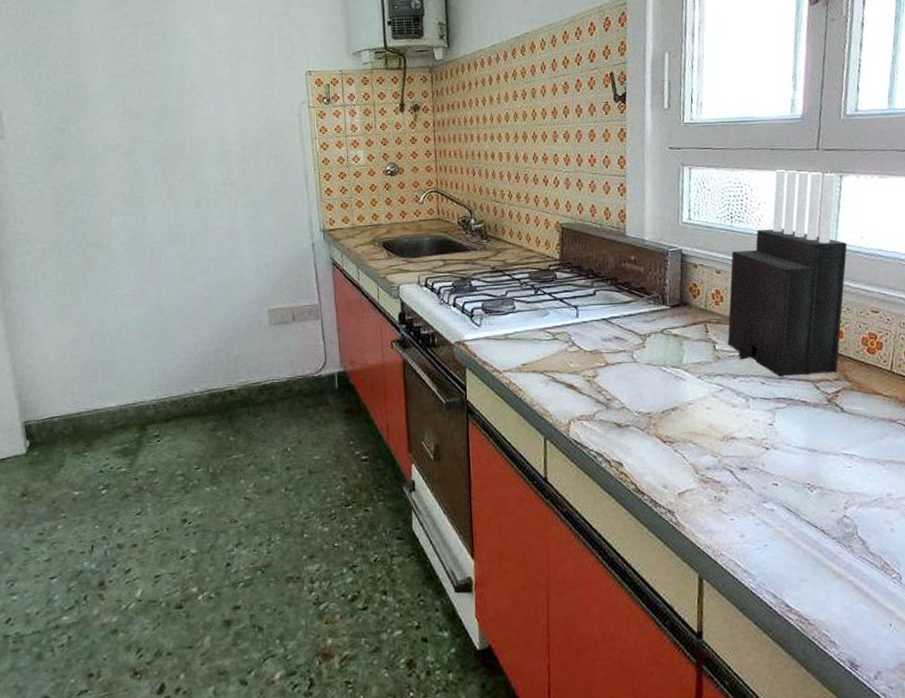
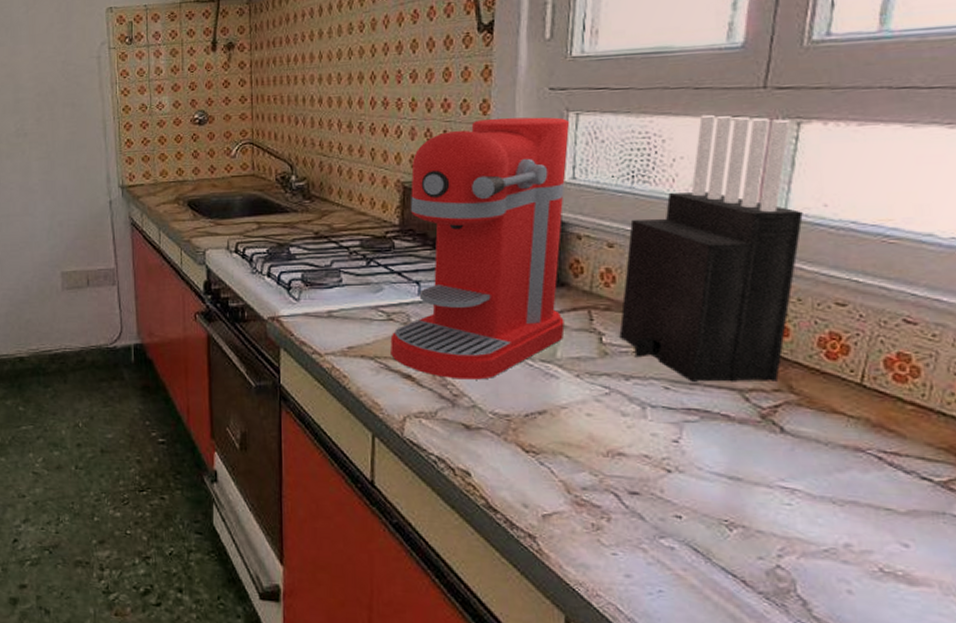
coffee maker: none [556,170,688,386] -> present [390,117,569,380]

